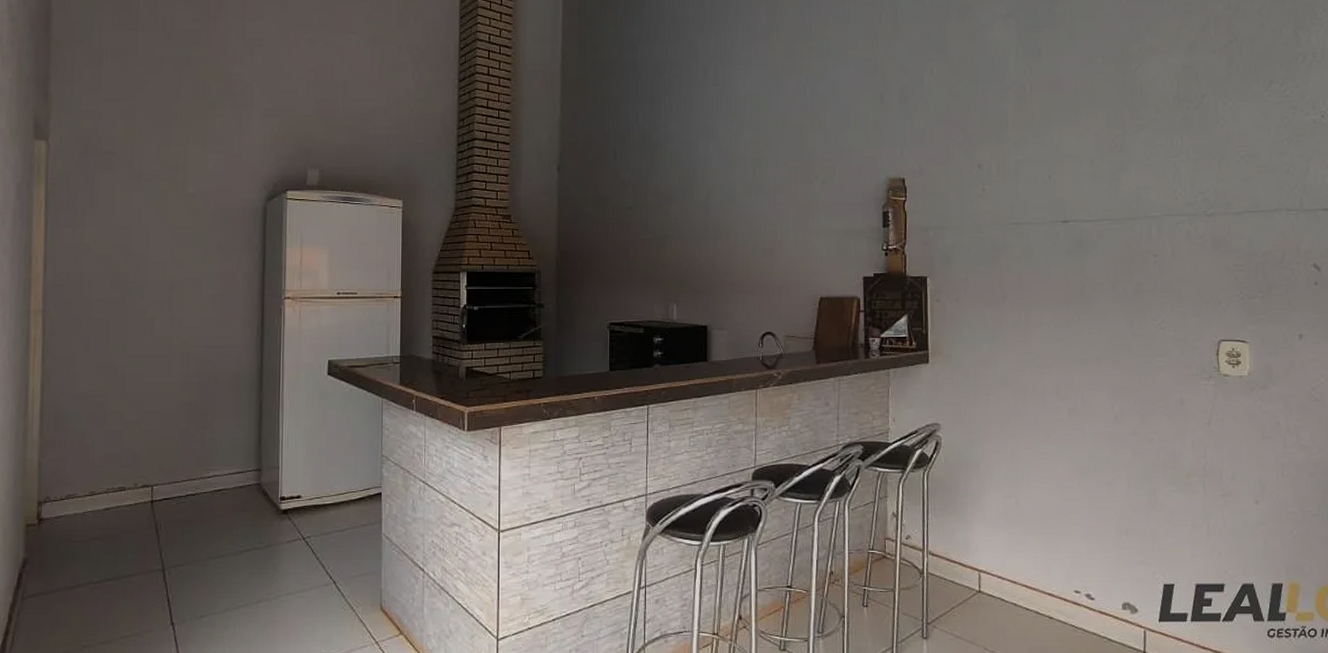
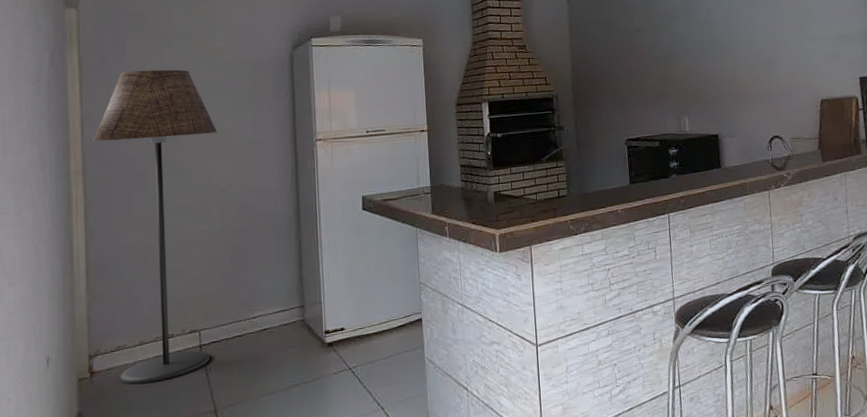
floor lamp: none [55,211,184,535] -> present [92,69,218,384]

